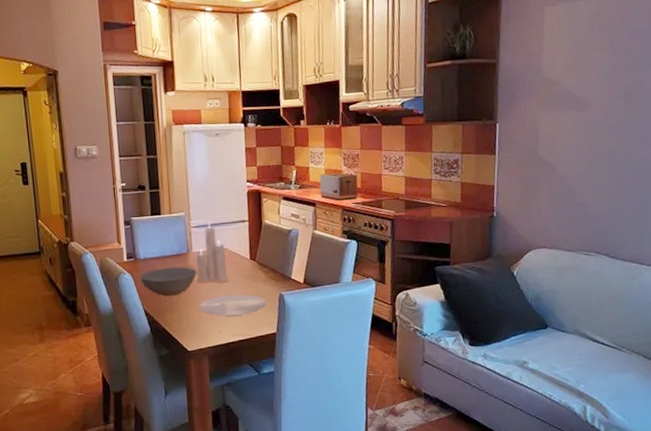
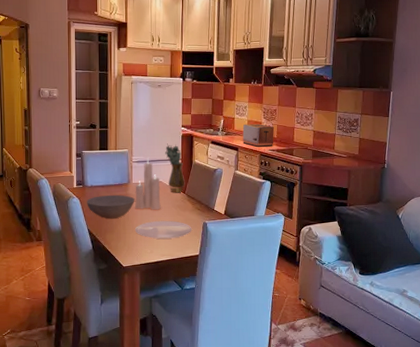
vase: none [229,203,255,262] -> present [165,143,185,193]

